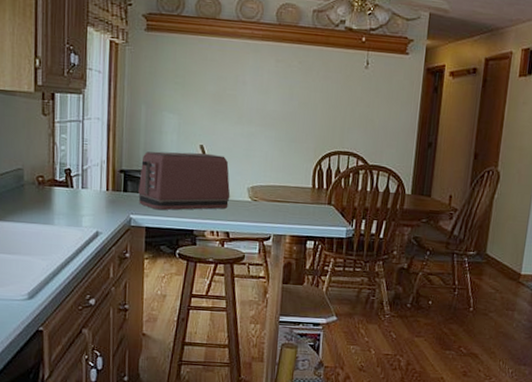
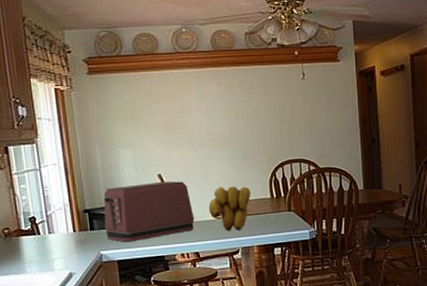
banana bunch: none [246,168,293,217] -> present [208,186,251,231]

